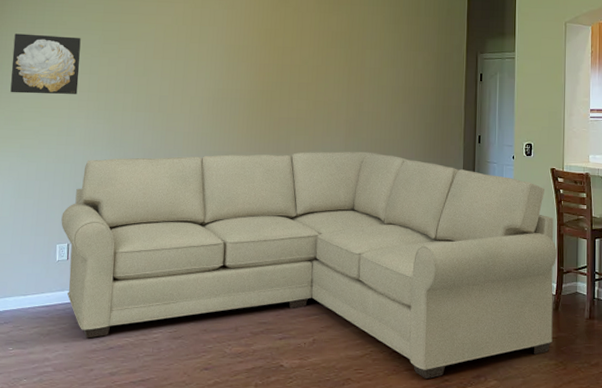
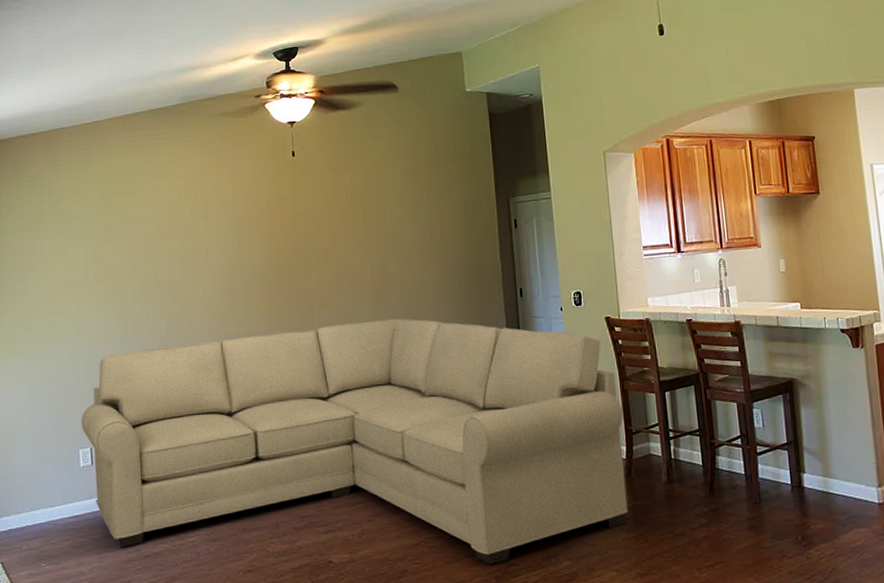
wall art: present [10,33,81,94] -> none [13,226,84,293]

